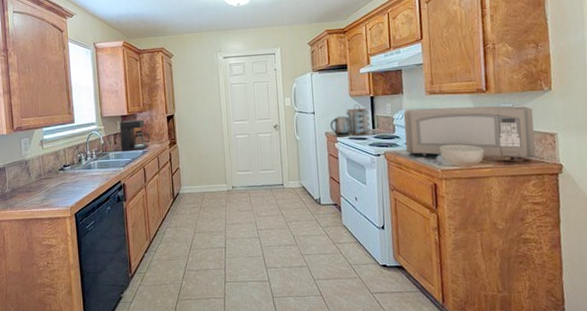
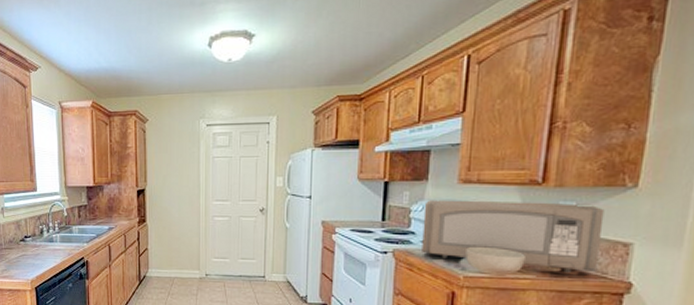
coffee maker: present [119,119,150,151] -> none [84,192,117,226]
kettle: present [330,116,350,137] -> none [329,203,355,228]
spice rack: present [346,104,371,136] -> none [350,190,380,228]

